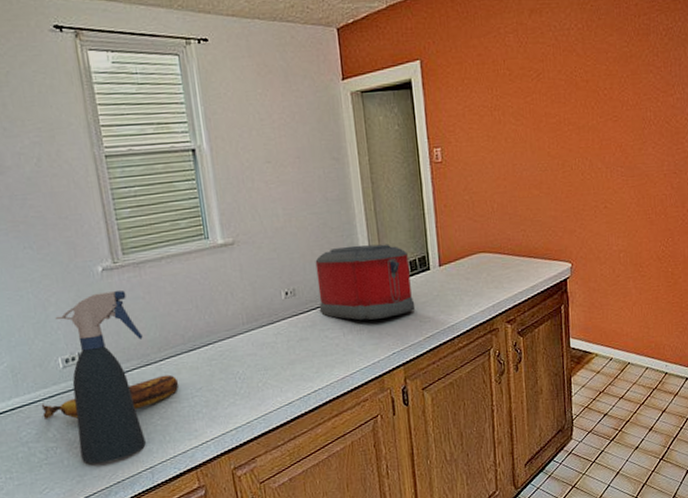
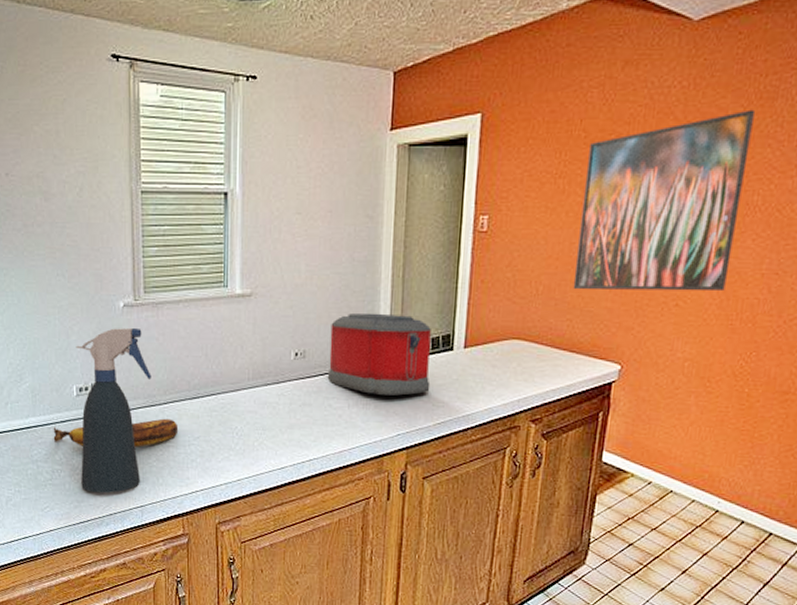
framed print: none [515,43,640,204] -> present [573,109,756,292]

